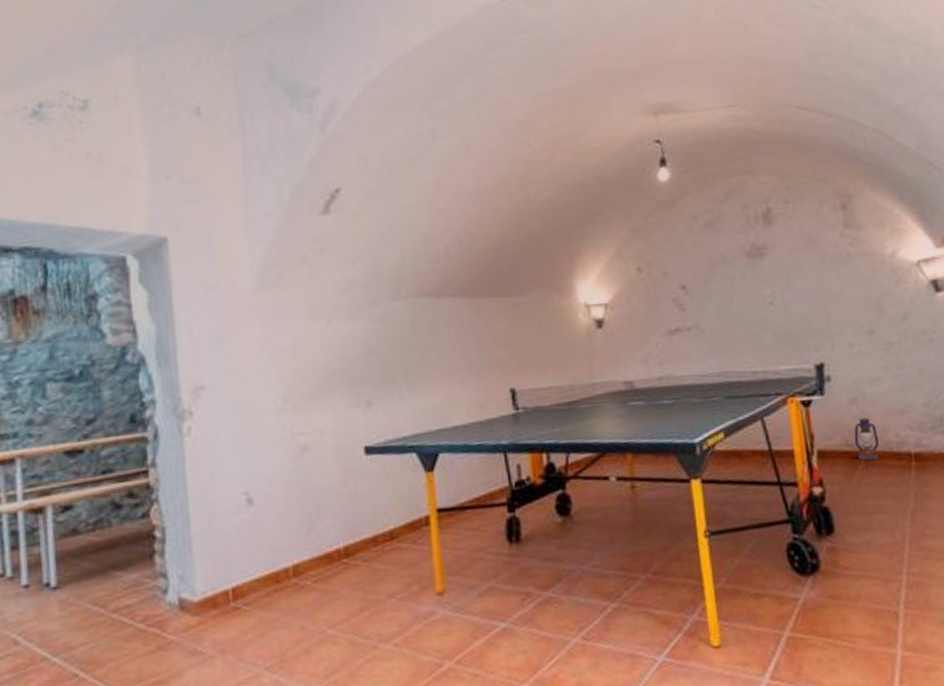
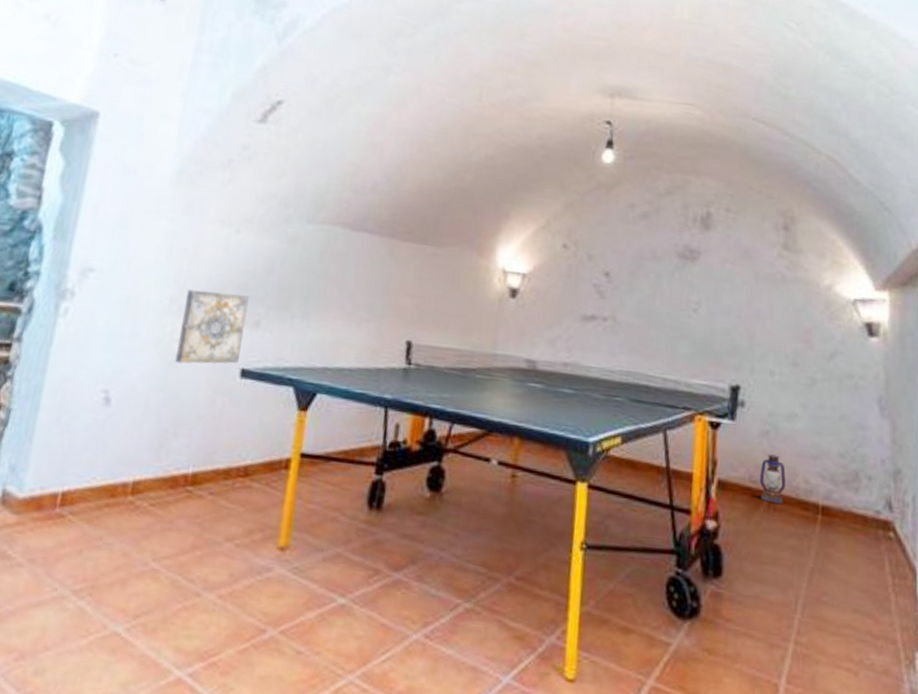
wall art: none [297,379,360,455] -> present [175,289,249,364]

